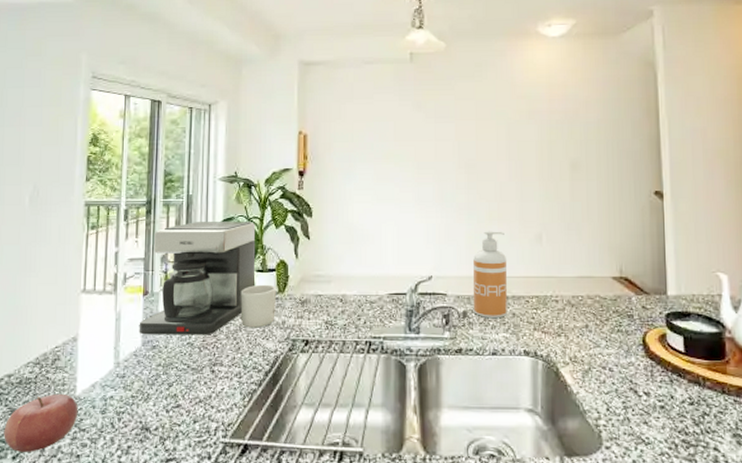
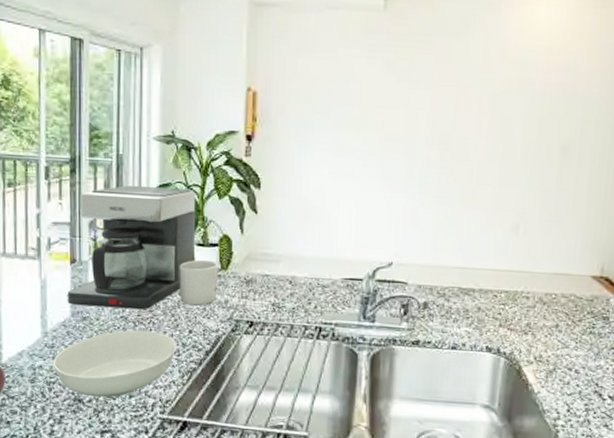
bowl: none [123,355,239,425] -> present [52,330,177,398]
soap dispenser: present [473,231,507,319] -> none [435,217,478,312]

